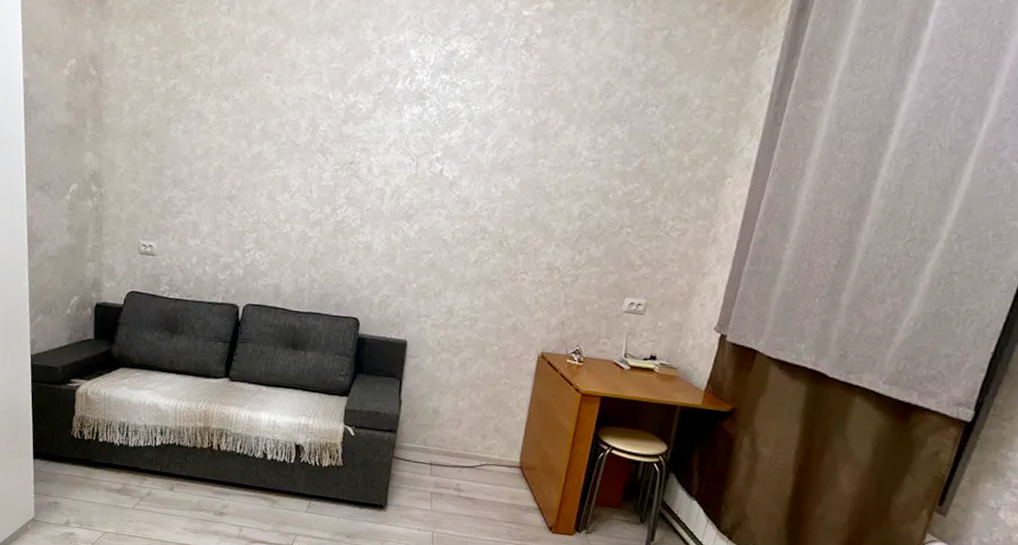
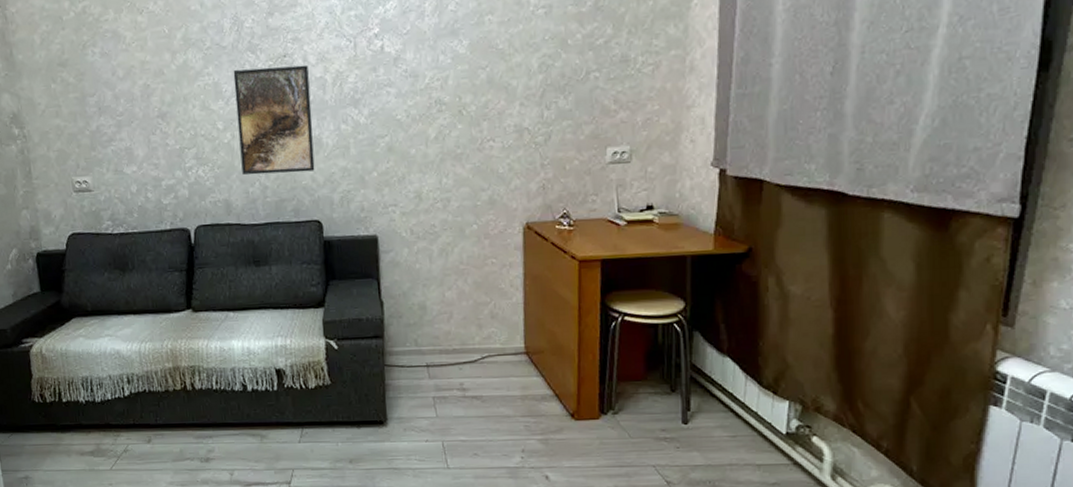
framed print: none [295,167,371,273] -> present [233,64,315,175]

